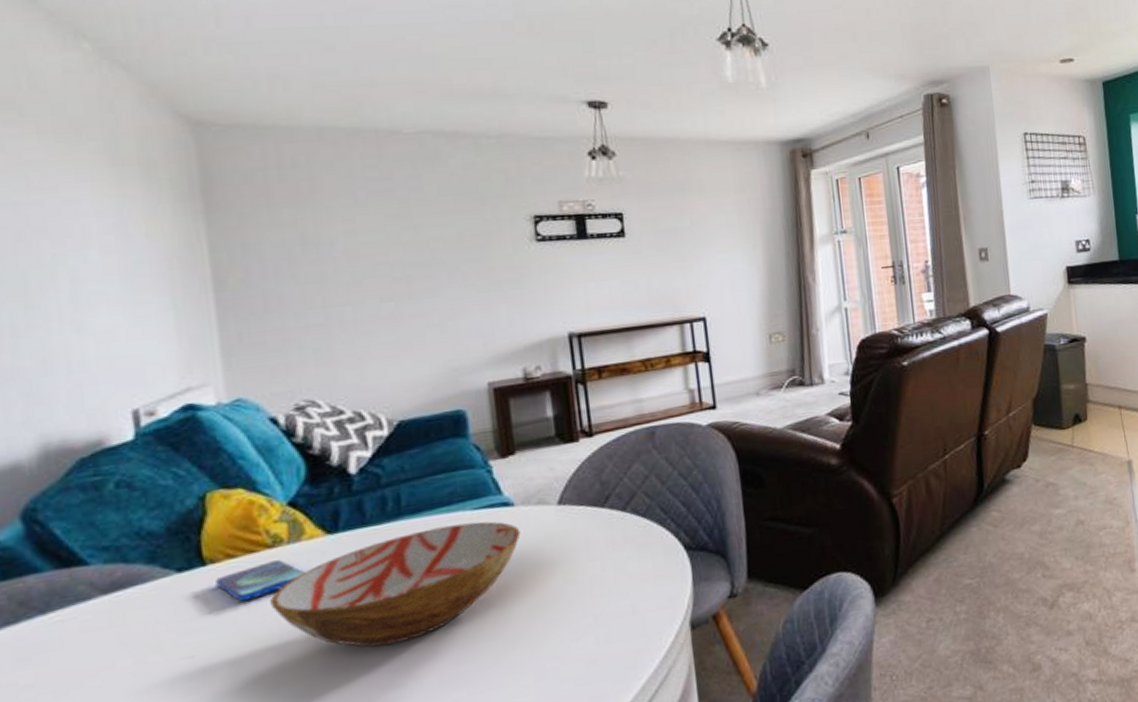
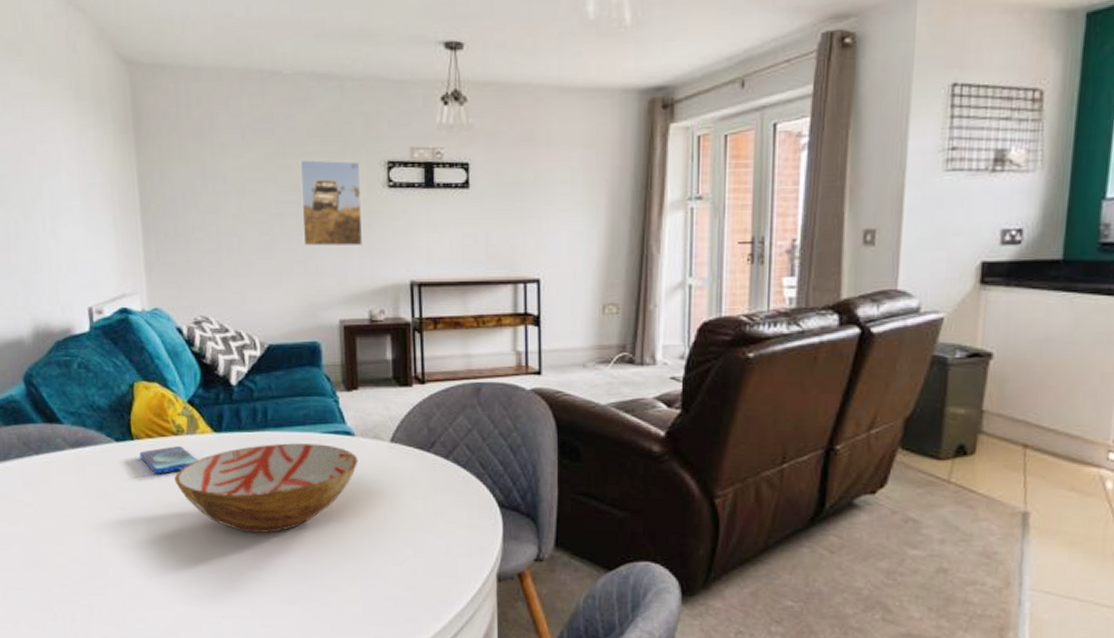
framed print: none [429,217,512,309] -> present [299,159,363,247]

